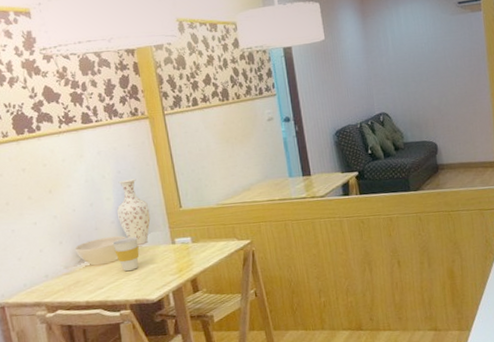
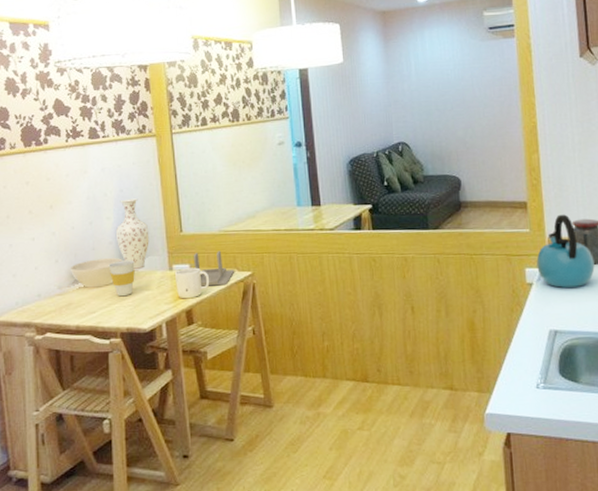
mug: none [177,239,212,270] -> present [174,267,210,299]
napkin holder: none [194,223,235,257] -> present [194,251,235,287]

